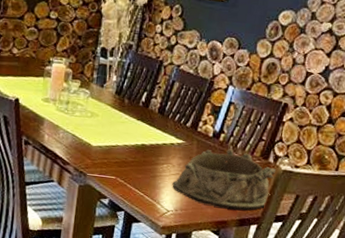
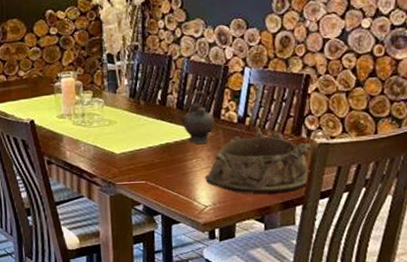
teapot: none [157,99,192,151] -> present [177,91,215,144]

